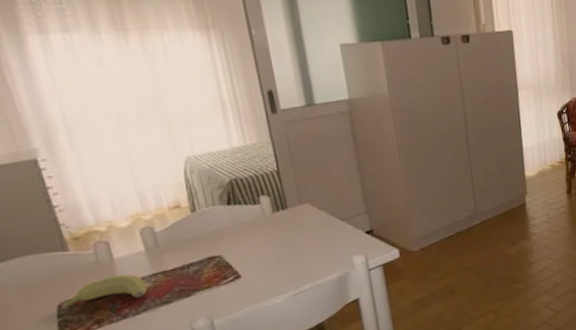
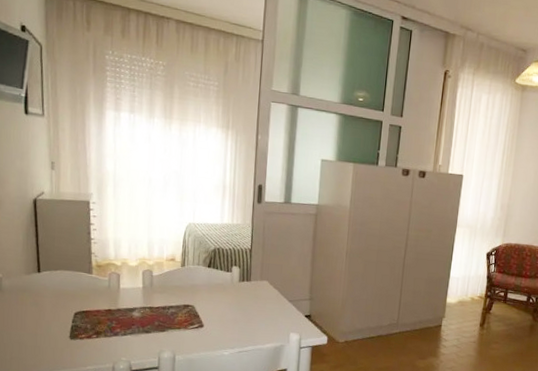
banana: present [60,274,148,309] -> none [77,300,137,323]

